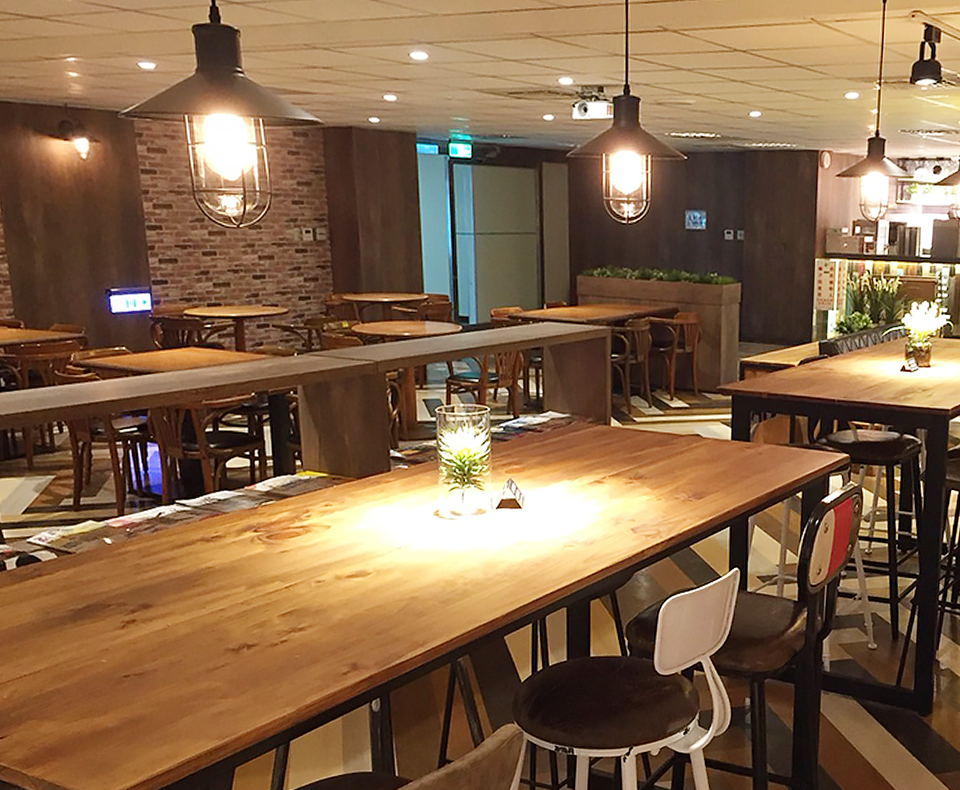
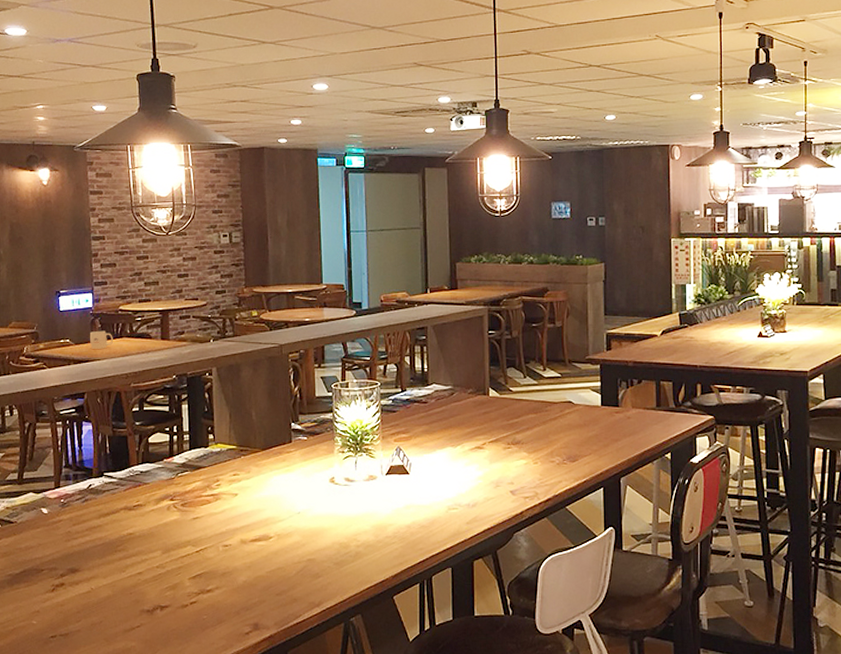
mug: none [149,337,178,361] -> present [89,330,113,350]

